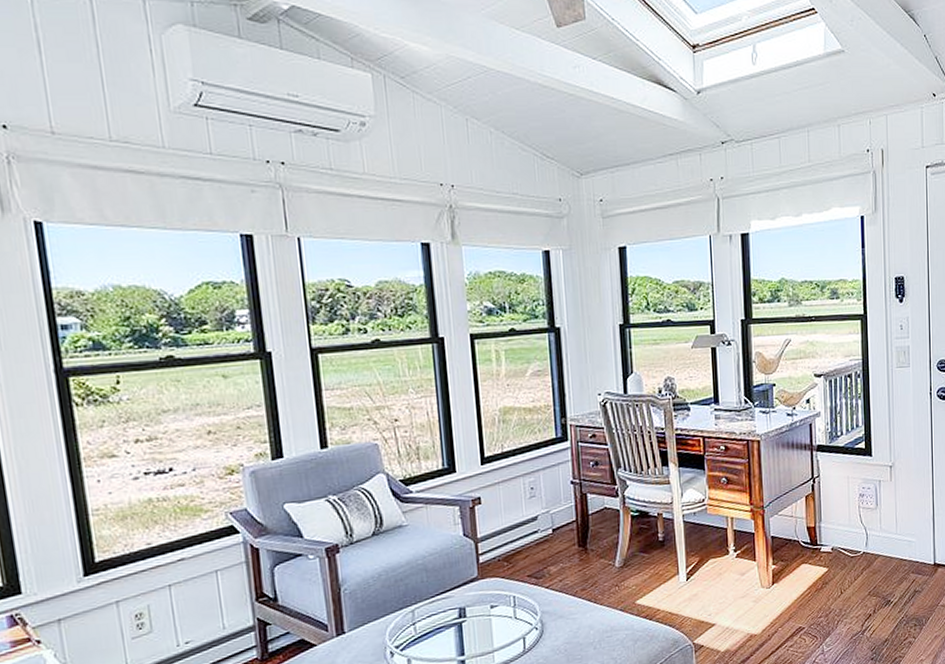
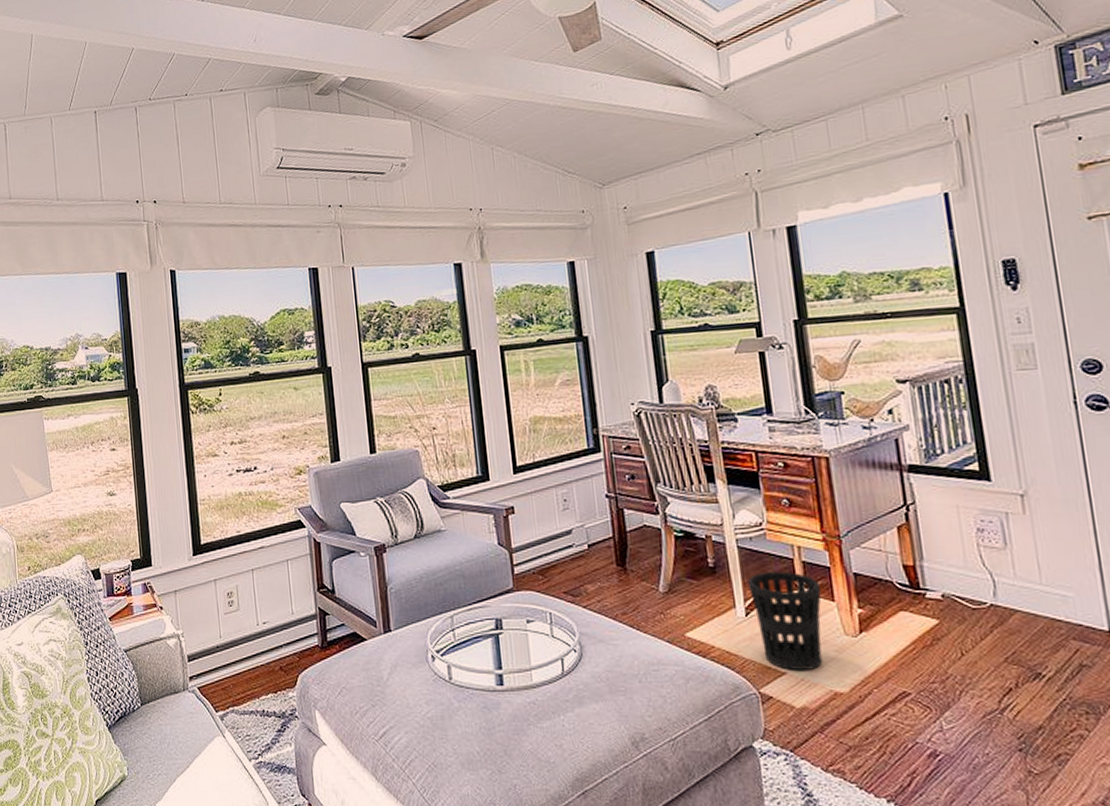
wastebasket: none [690,539,746,622] -> present [748,571,823,672]

